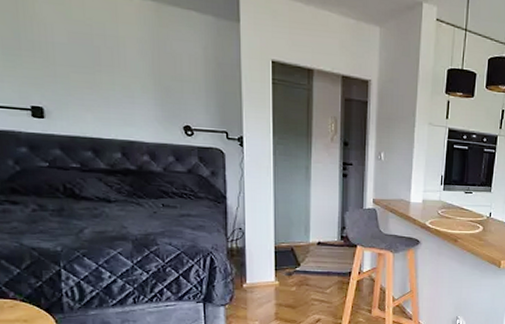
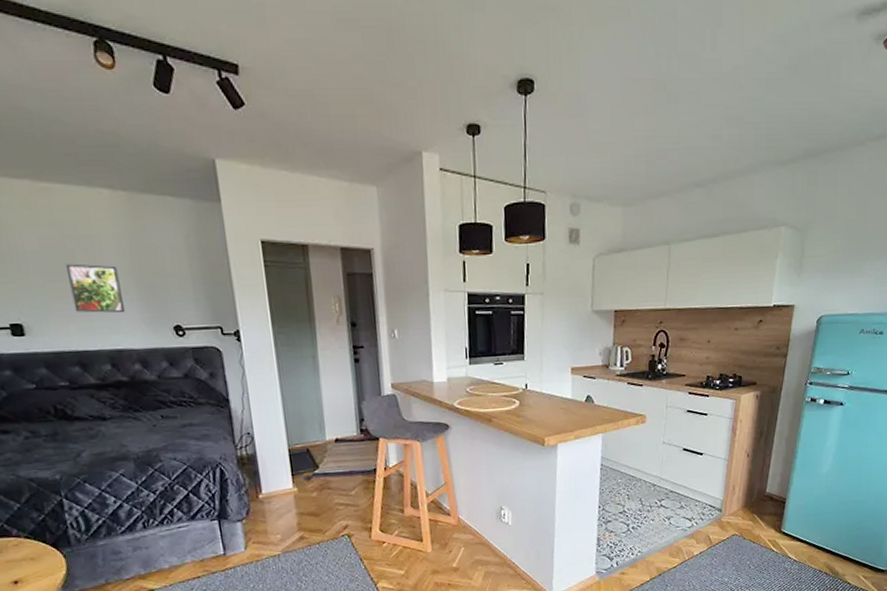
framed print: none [90,58,141,109] -> present [65,263,126,313]

